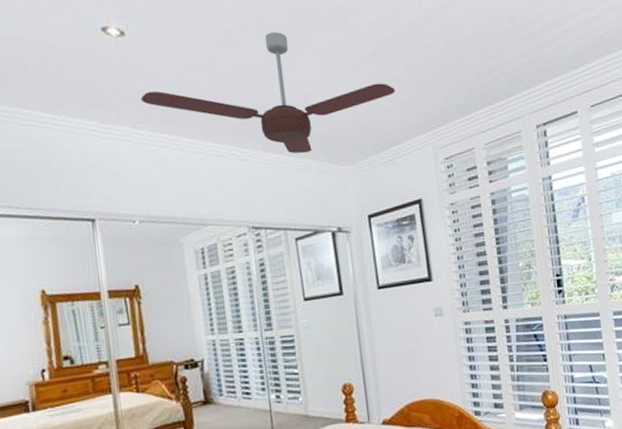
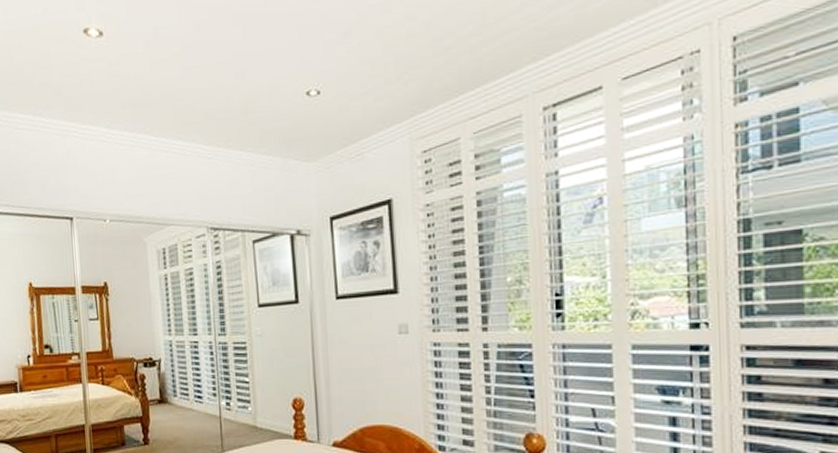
ceiling fan: present [140,31,395,154] -> none [114,17,369,150]

